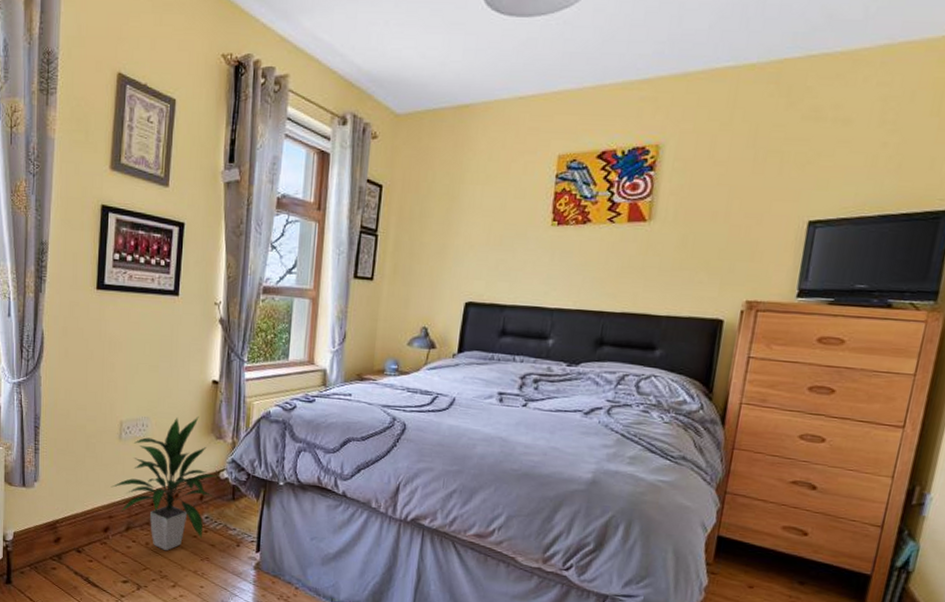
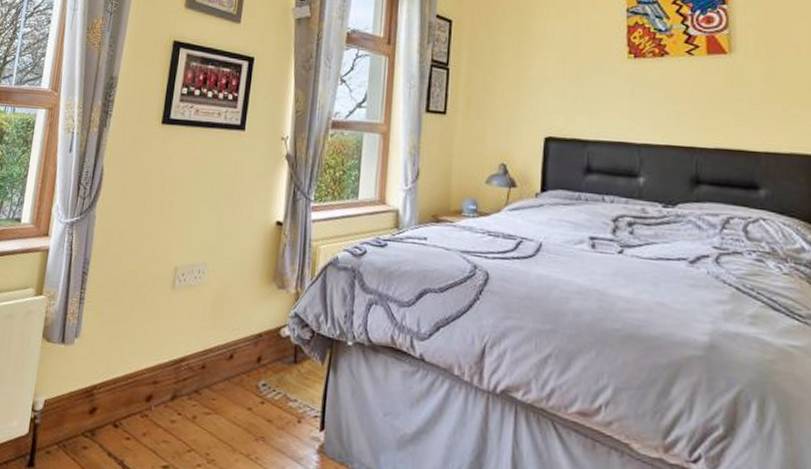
indoor plant: present [110,417,217,551] -> none [158,262,277,428]

